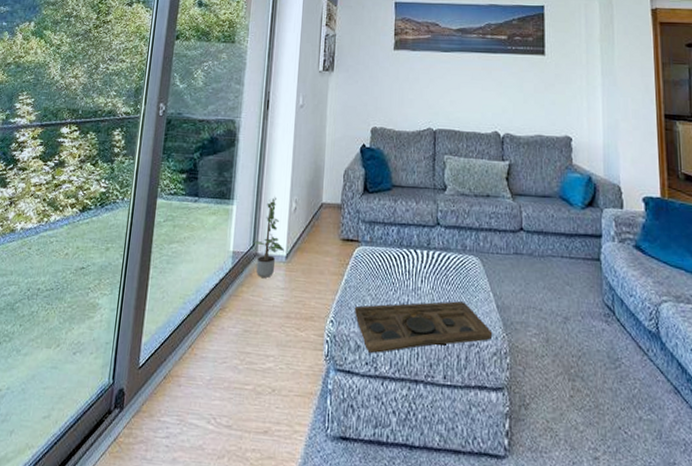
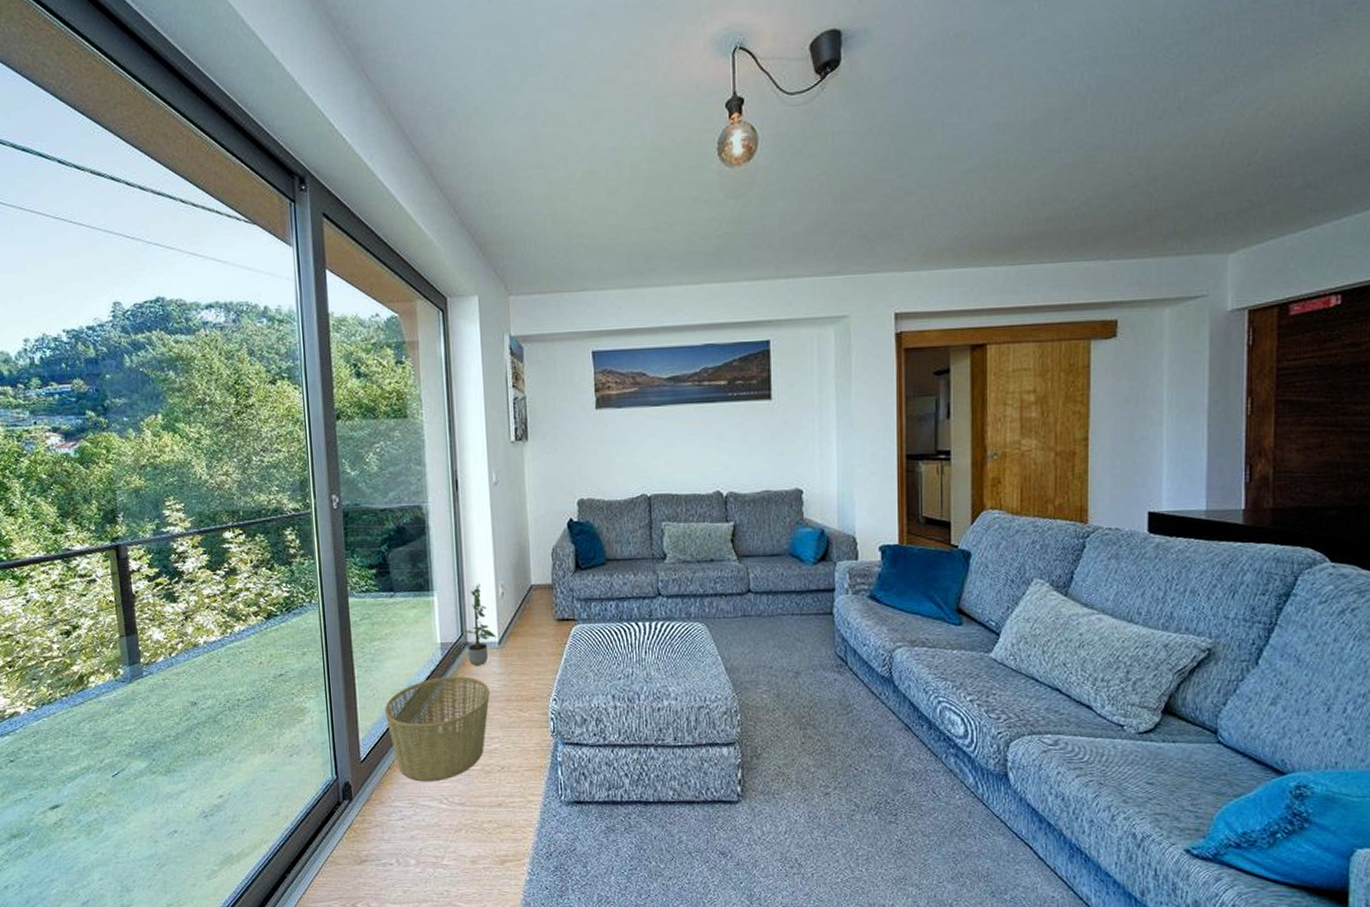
basket: none [170,286,273,398] -> present [384,676,491,782]
decorative tray: present [354,301,493,354] -> none [577,668,722,726]

